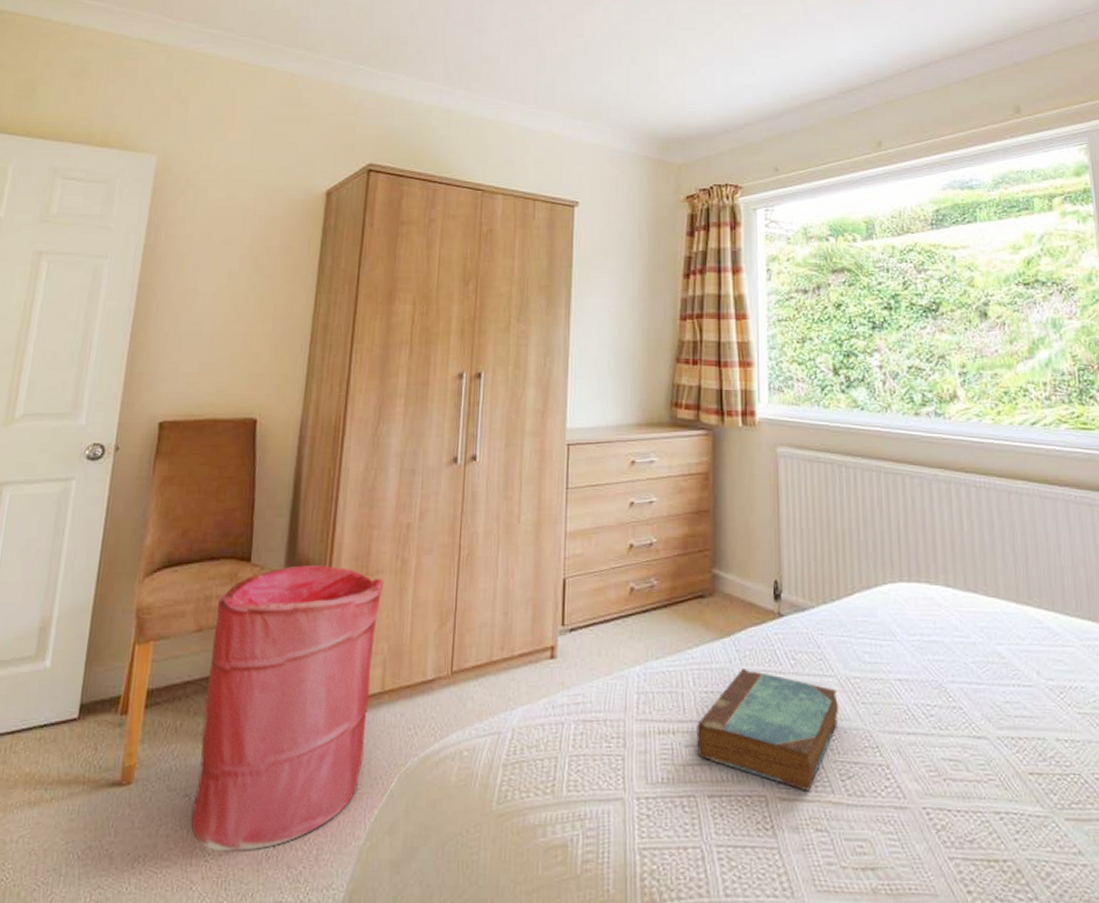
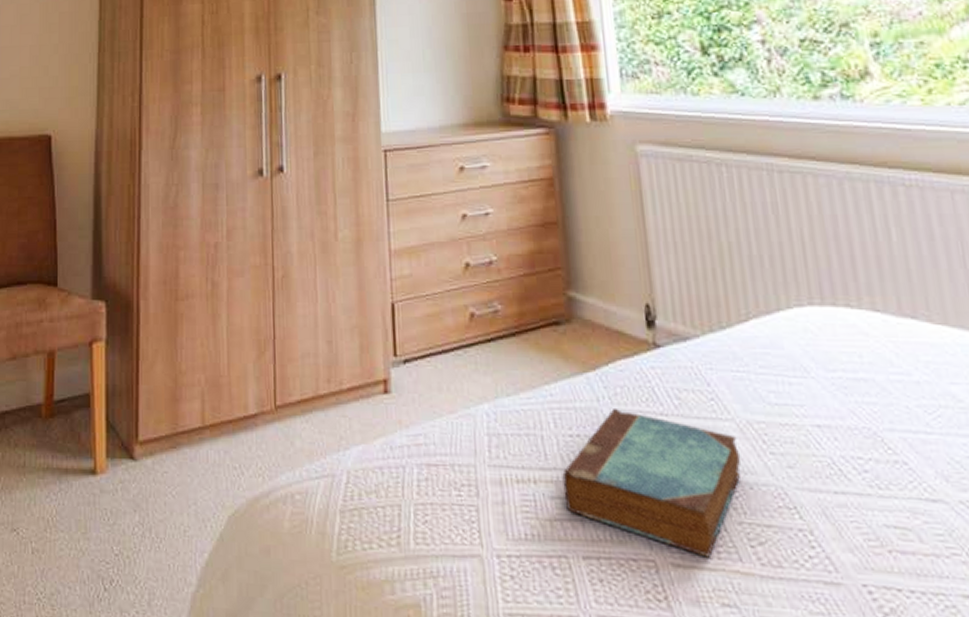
laundry hamper: present [191,565,383,851] -> none [21,290,195,591]

